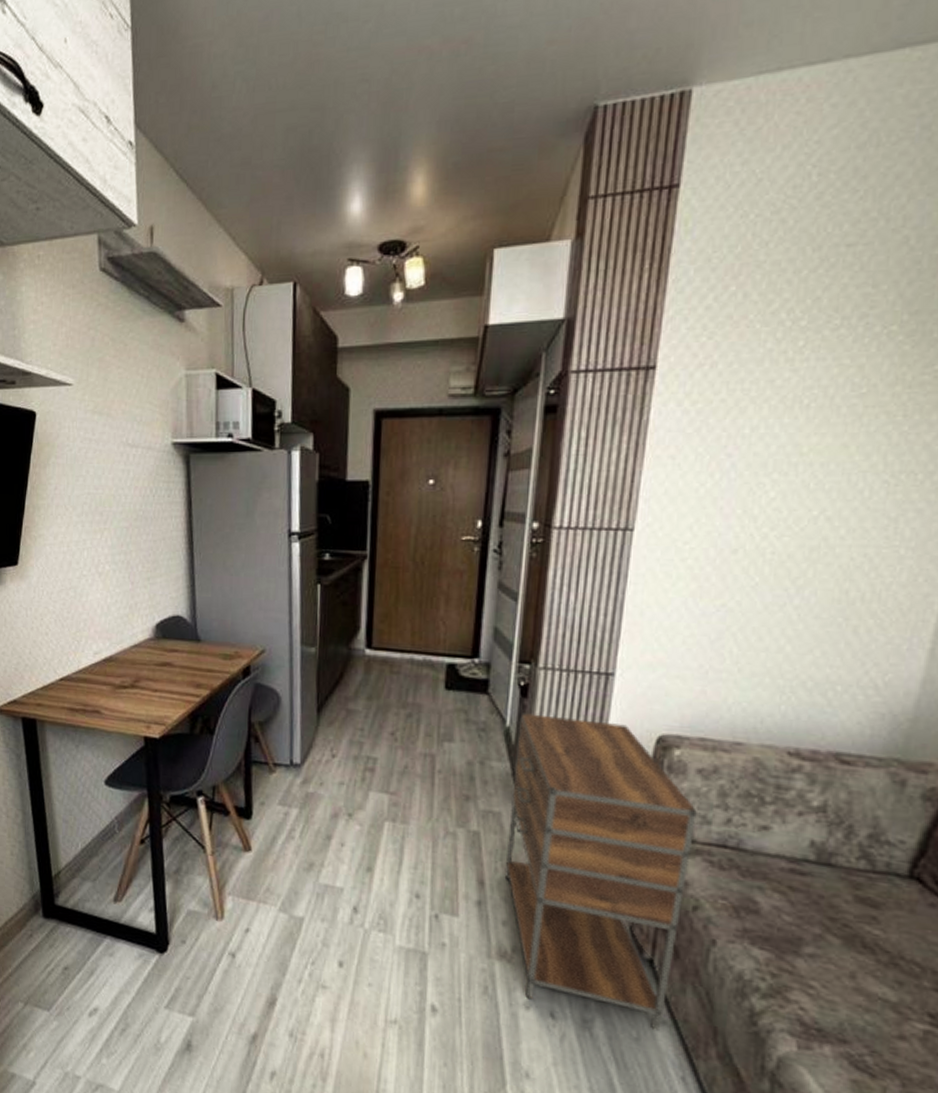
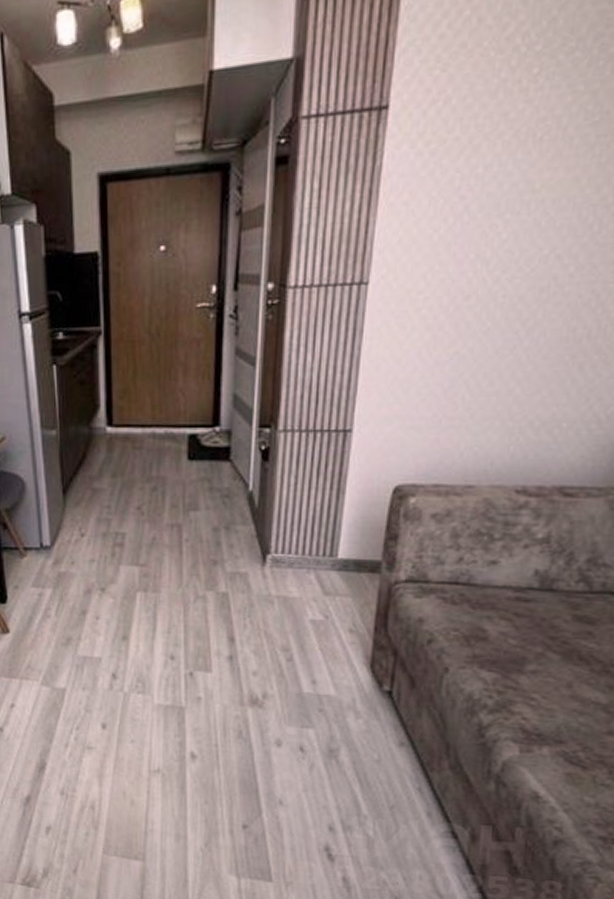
nightstand: present [504,713,697,1032] -> none [253,476,431,753]

